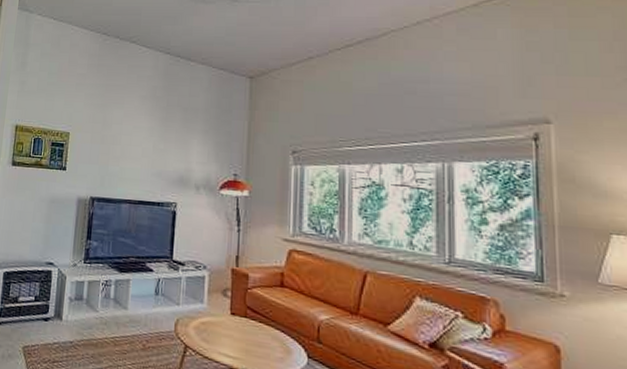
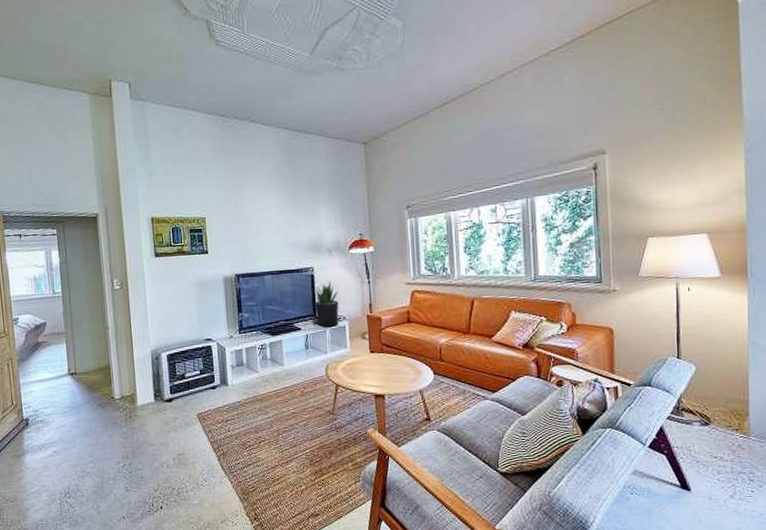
planter: none [172,221,202,275] -> present [314,280,339,328]

